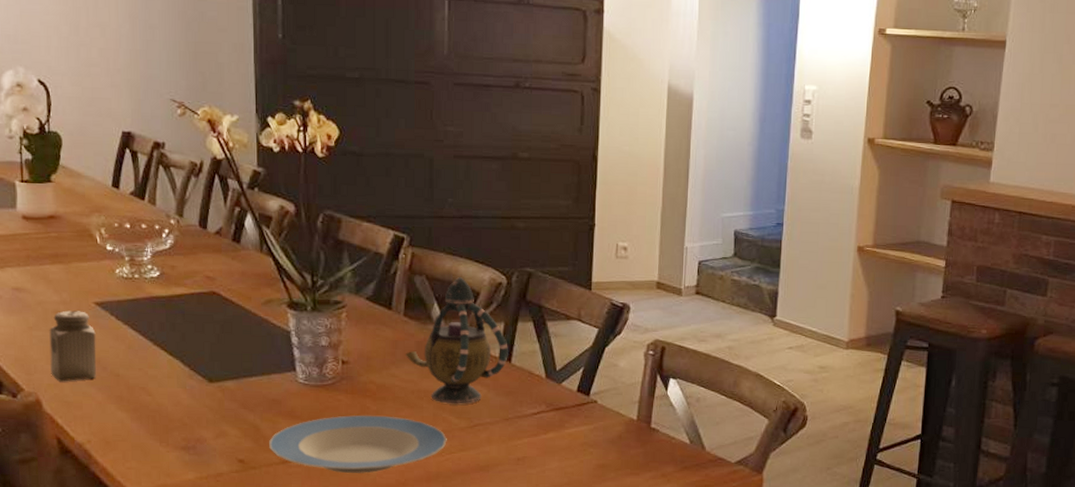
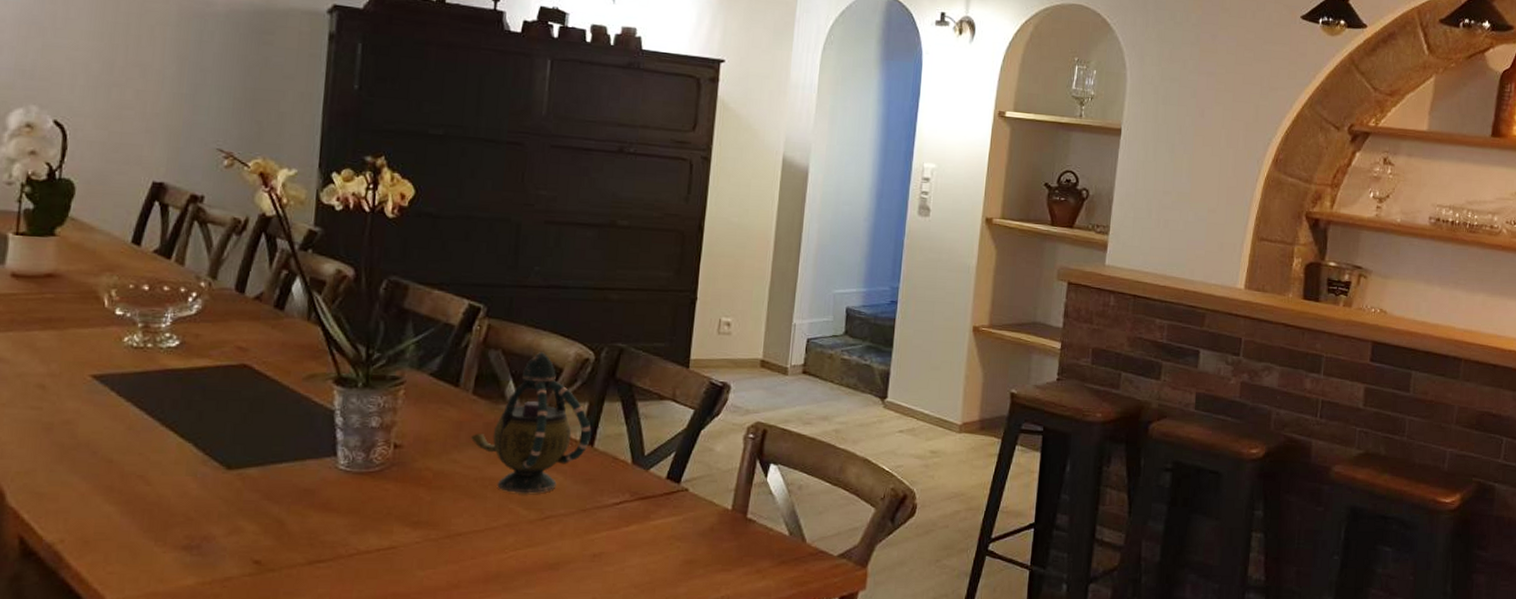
salt shaker: present [49,310,97,382] -> none [22,384,88,469]
plate: present [269,415,447,474] -> none [294,506,512,576]

